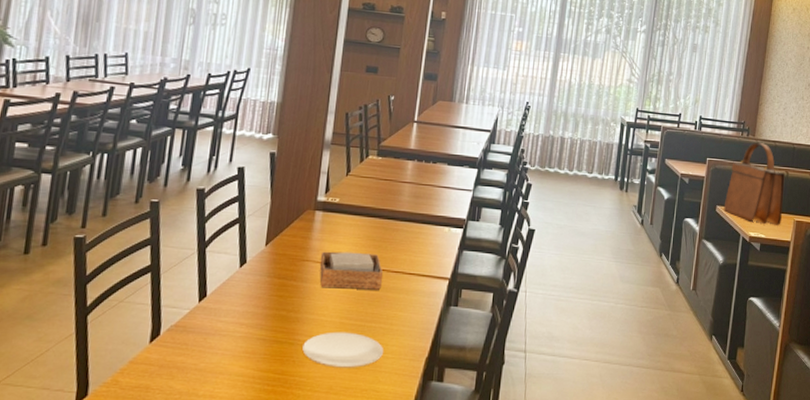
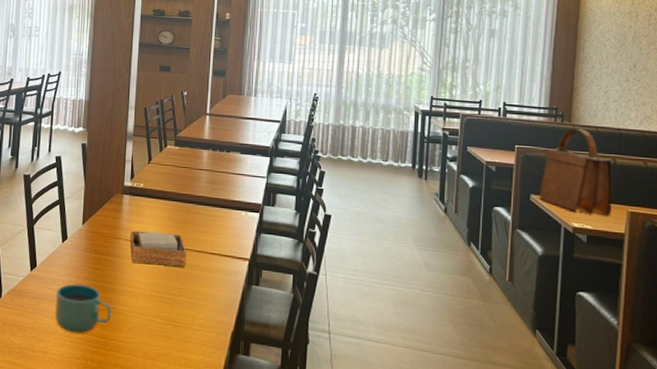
cup: none [225,313,294,371] -> present [54,283,111,334]
plate: present [302,331,384,368] -> none [119,303,192,337]

